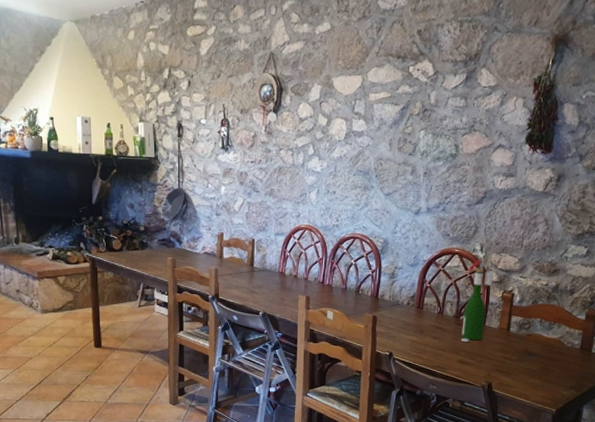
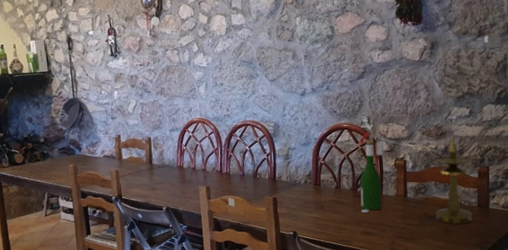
candlestick: none [535,276,582,365] -> present [434,137,473,225]

